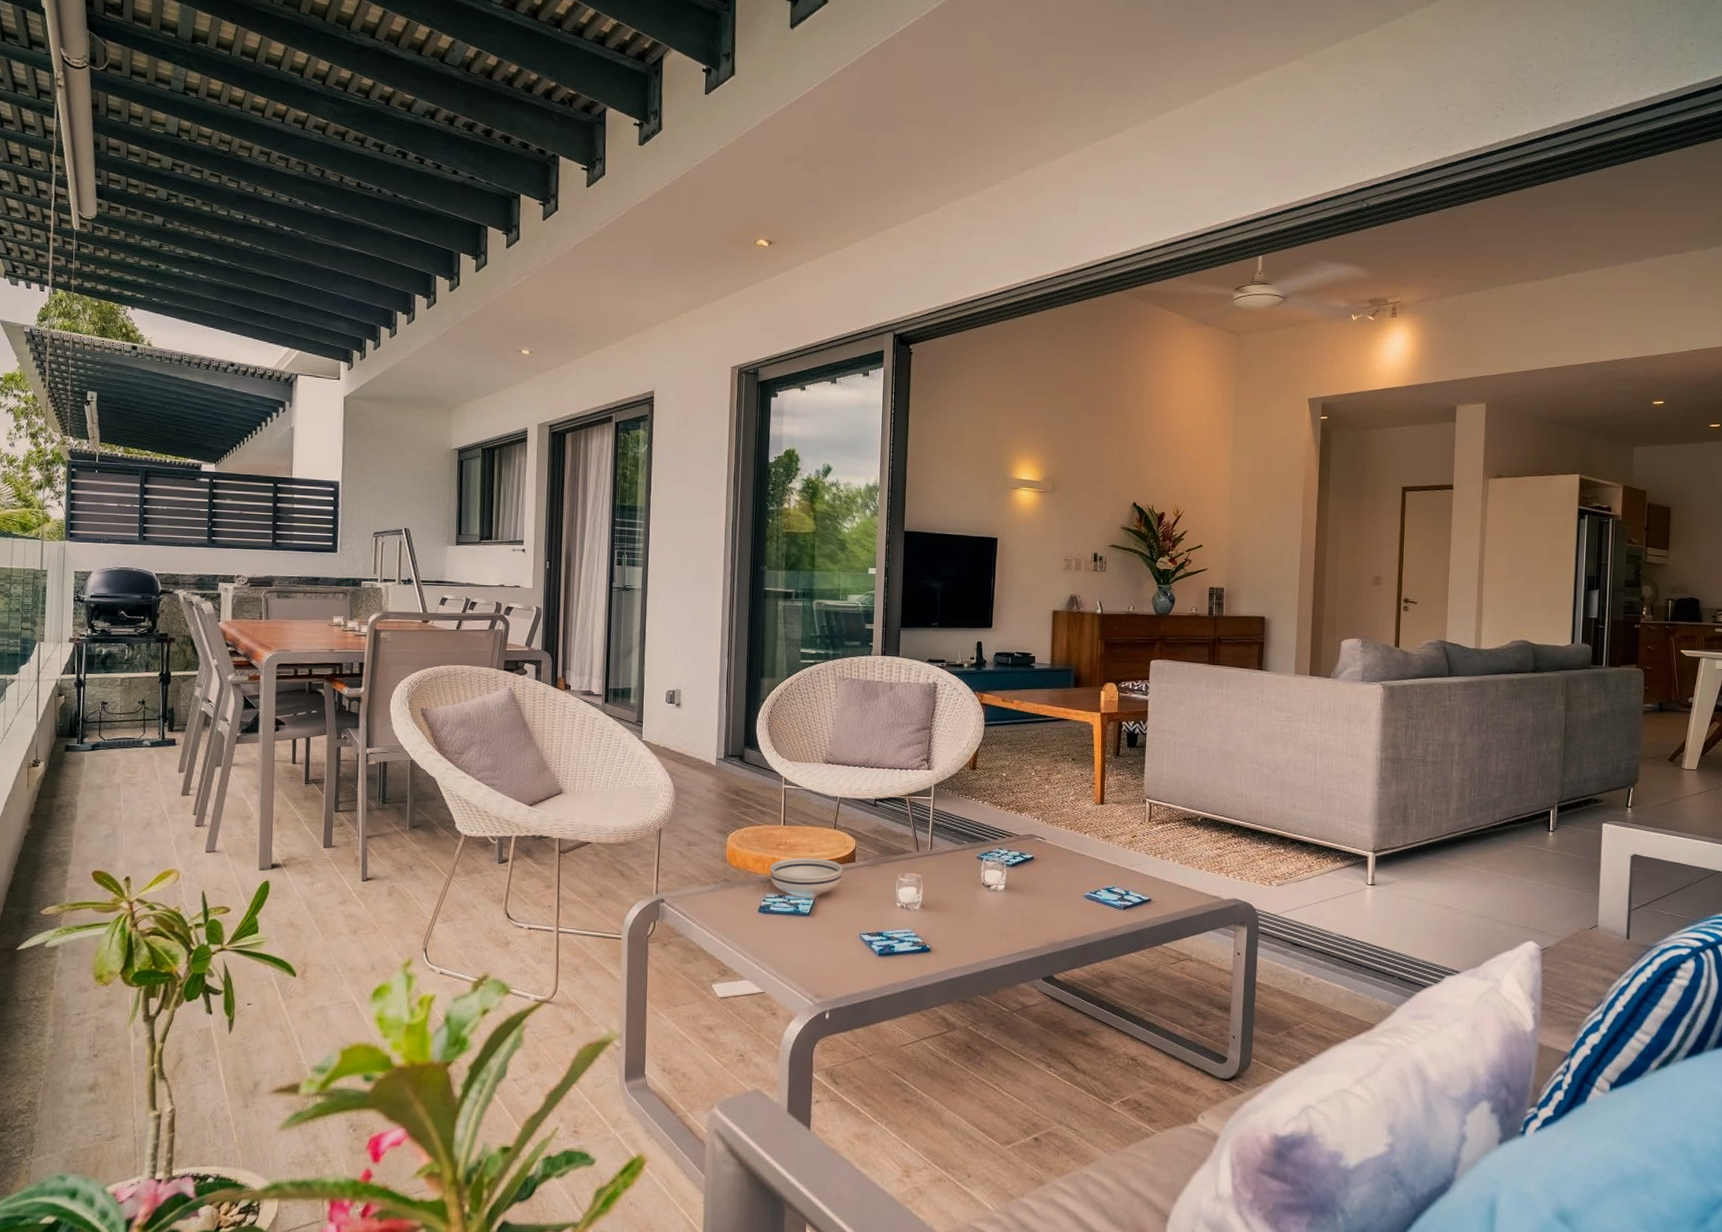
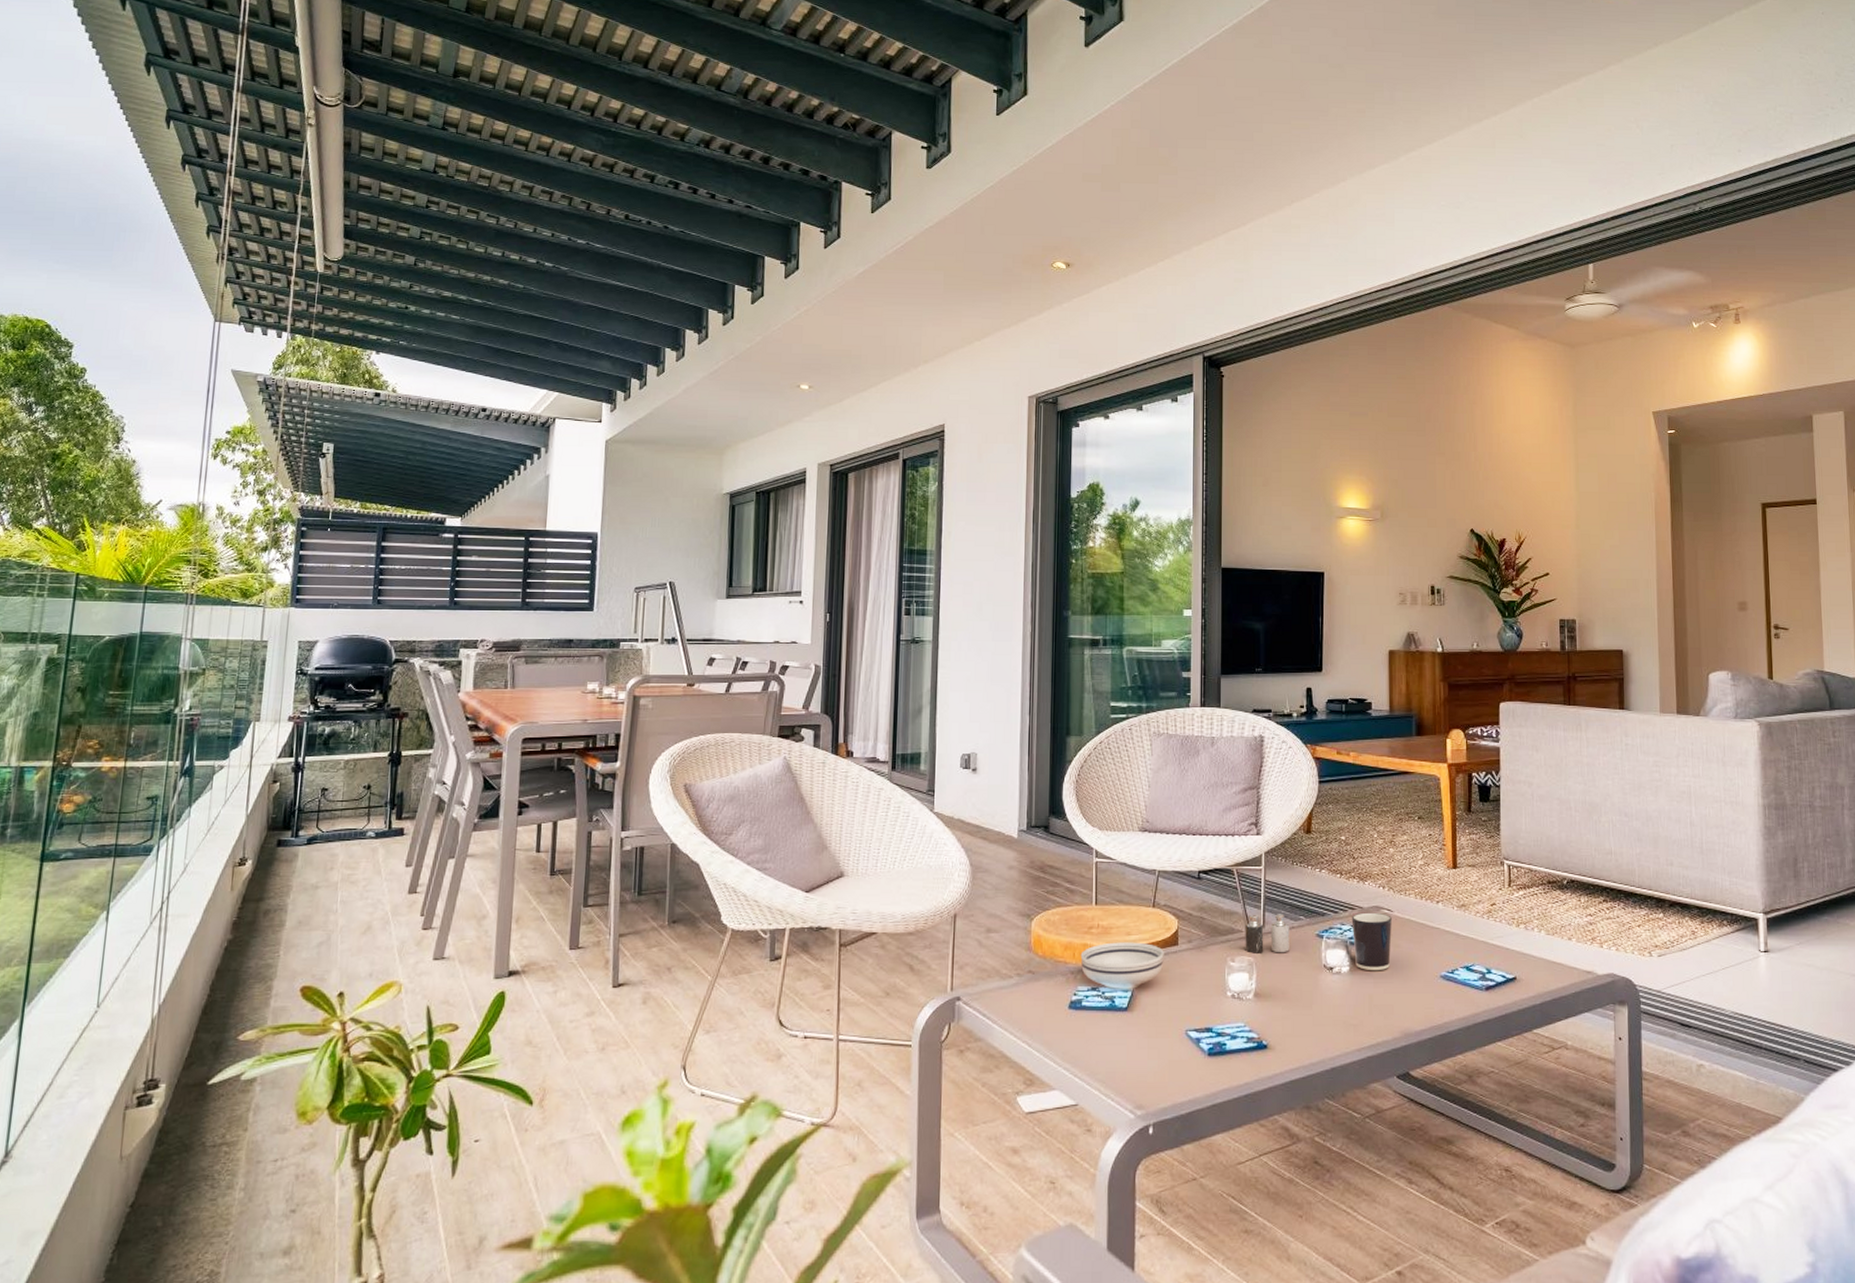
candle: none [914,837,954,872] -> present [1245,914,1289,953]
mug: none [1008,839,1045,890] -> present [1351,912,1393,971]

